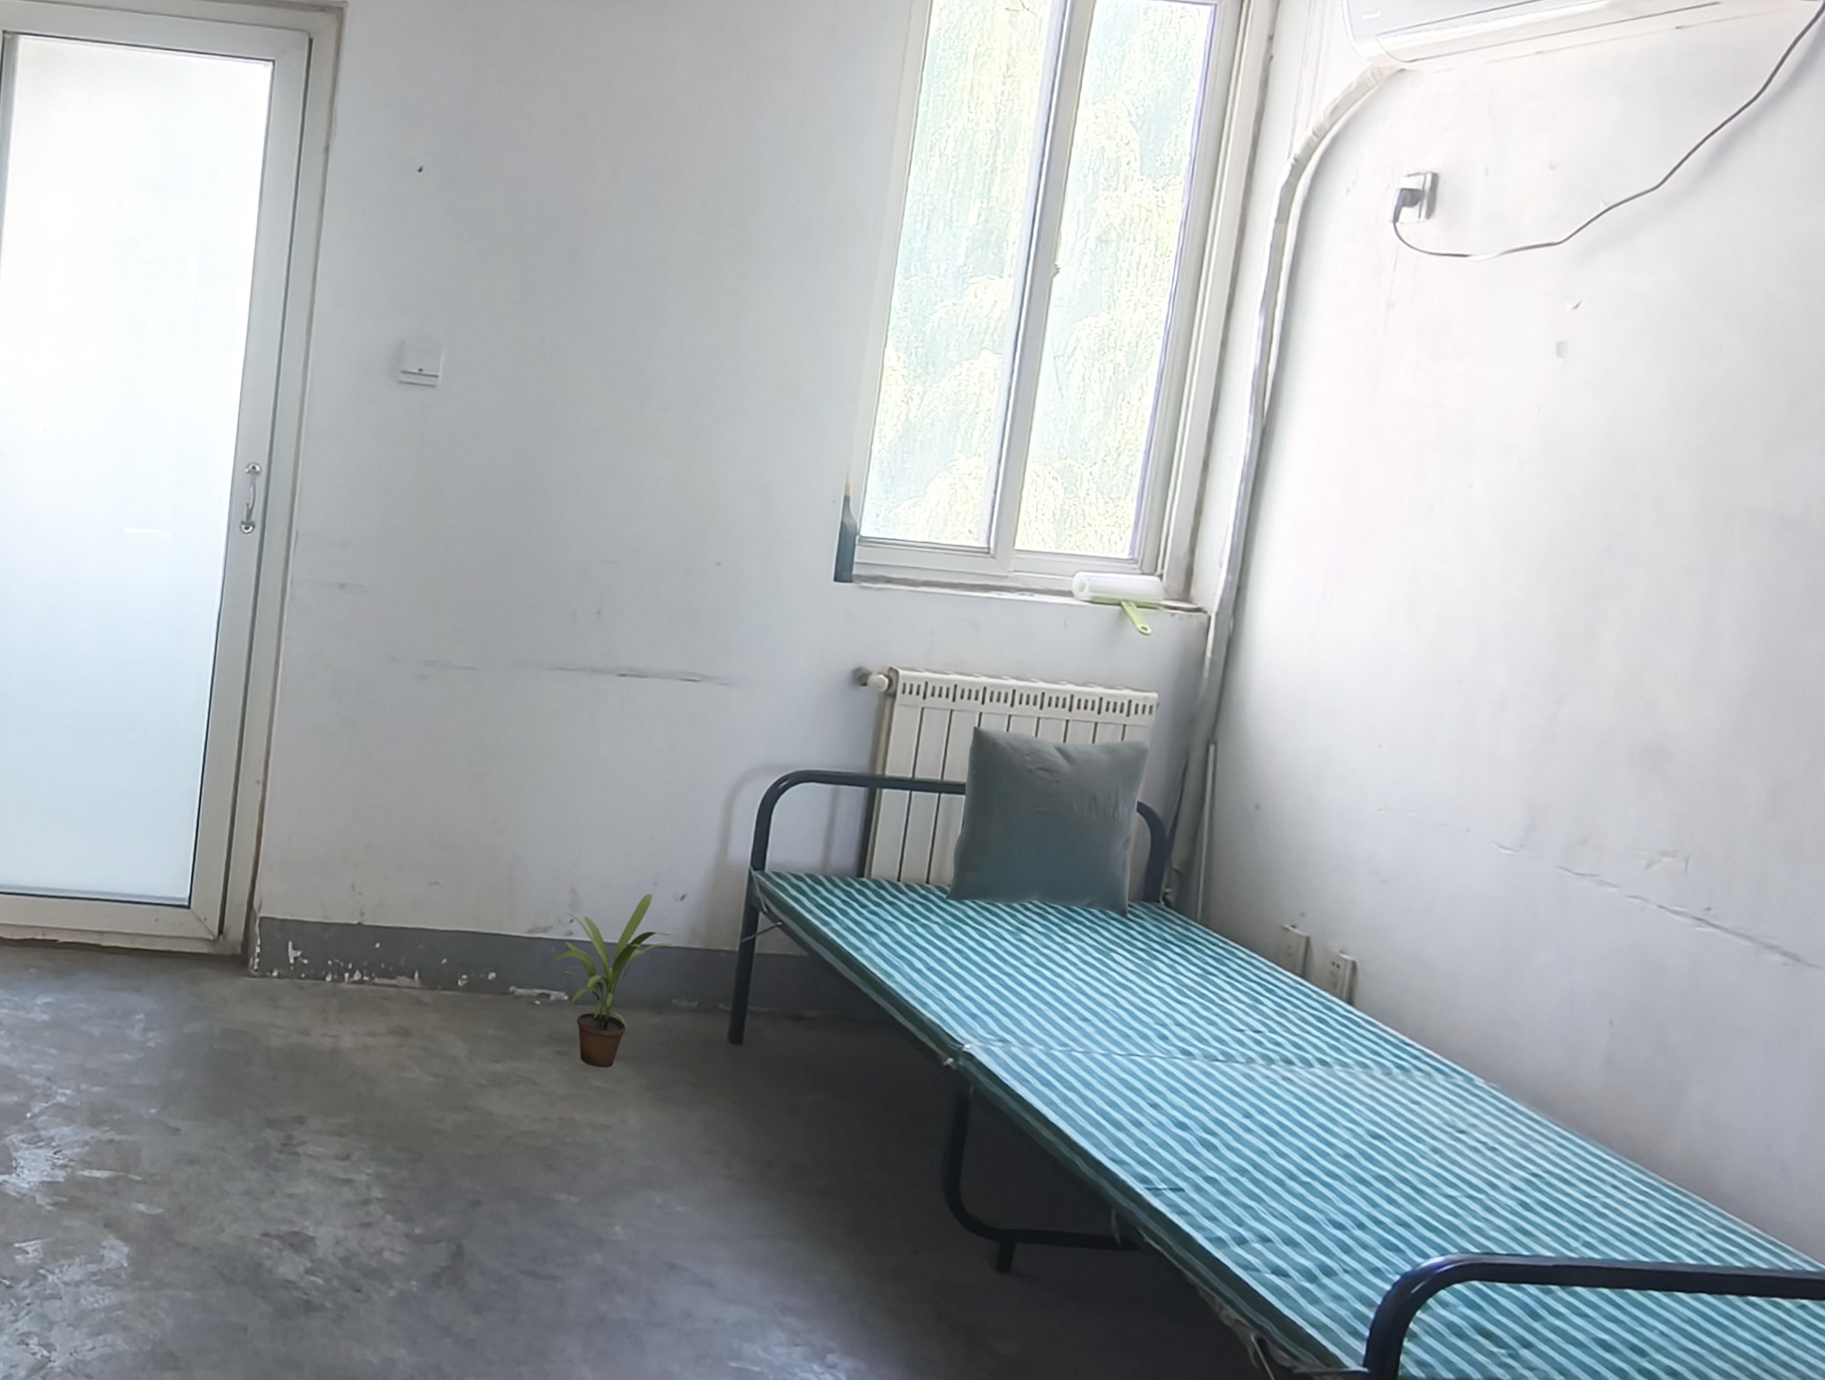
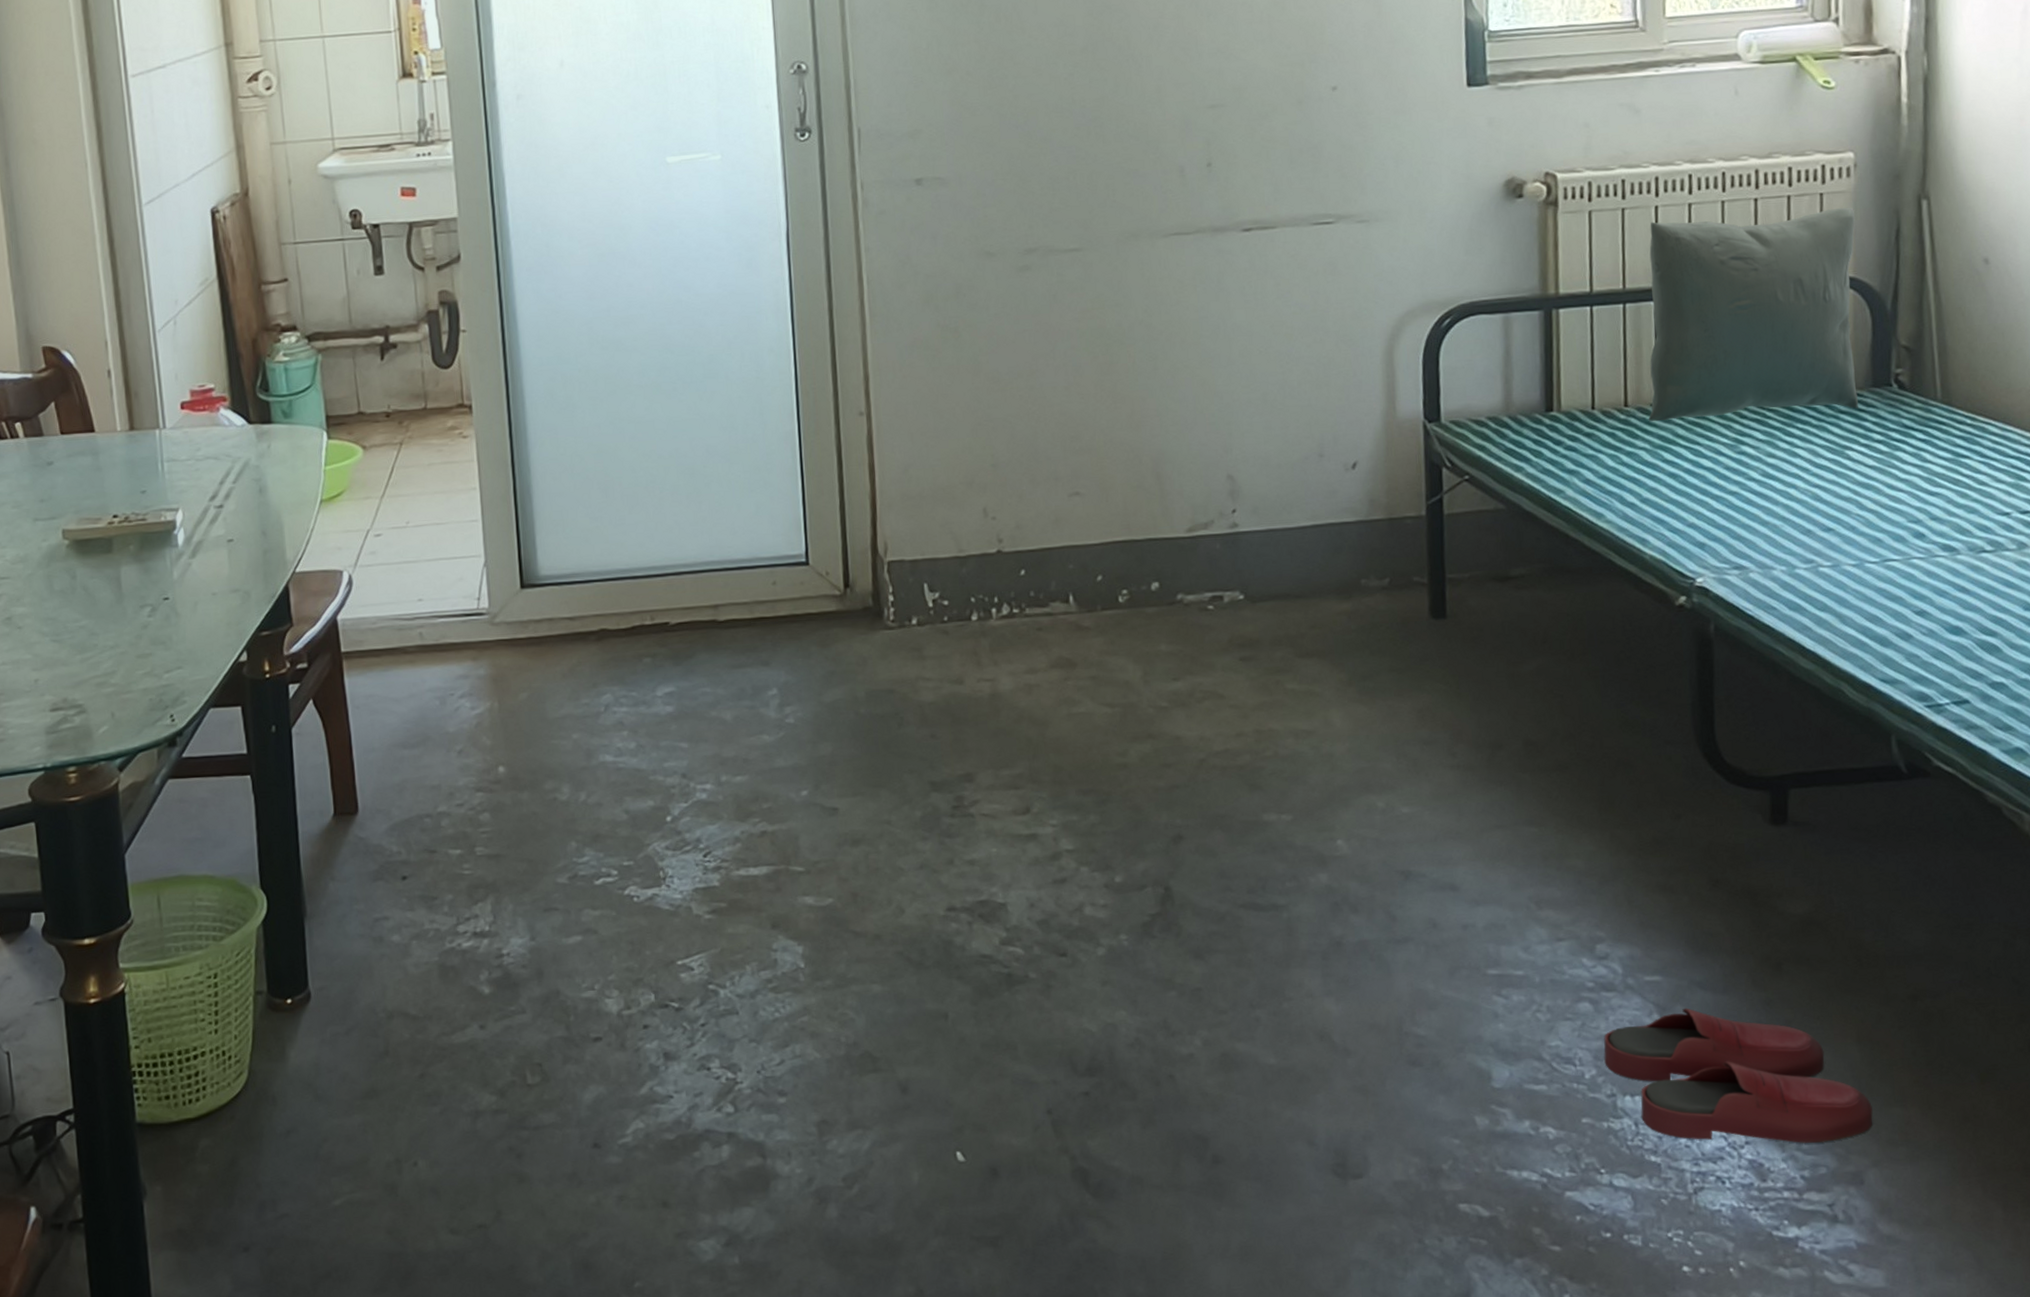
potted plant: present [554,893,677,1068] -> none [1222,467,1356,668]

